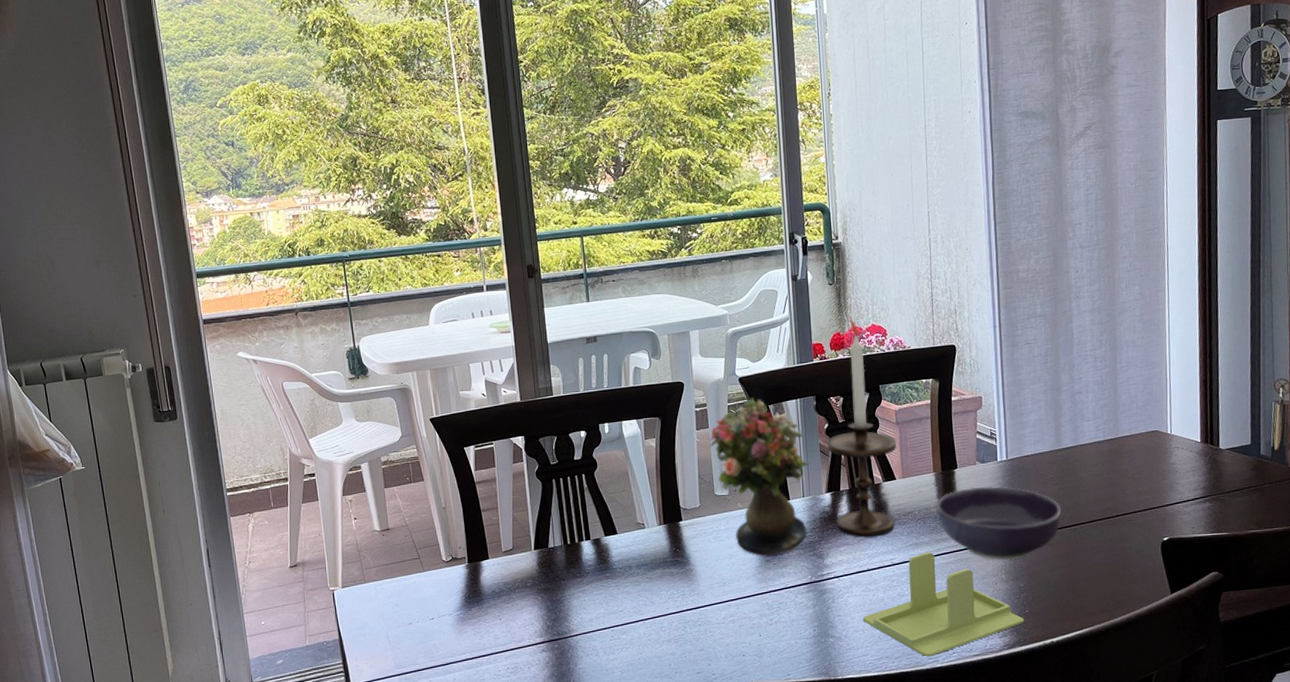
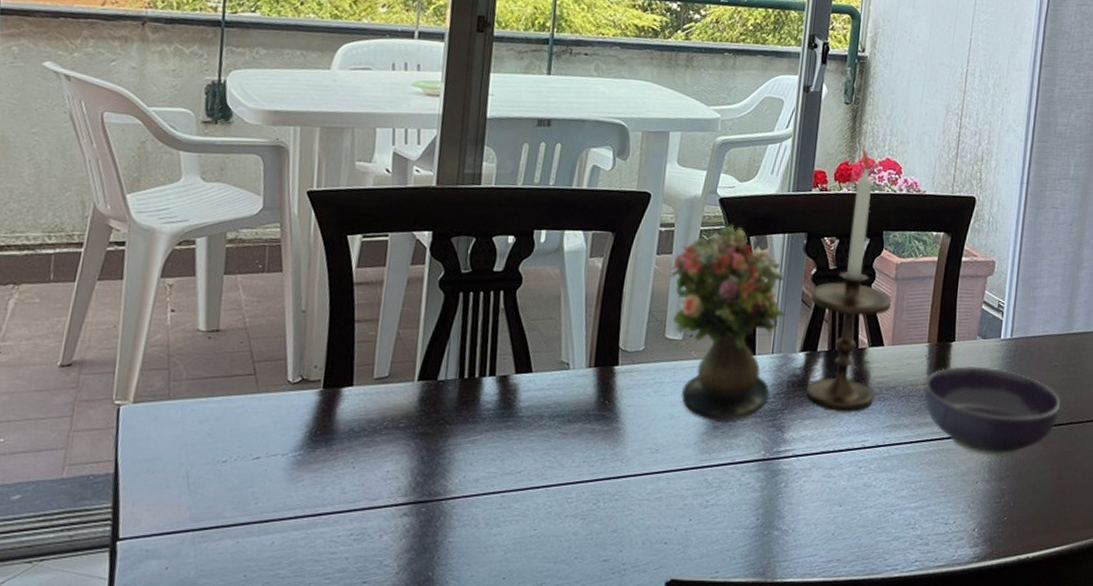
napkin holder: present [862,552,1025,657] -> none [817,437,1001,564]

